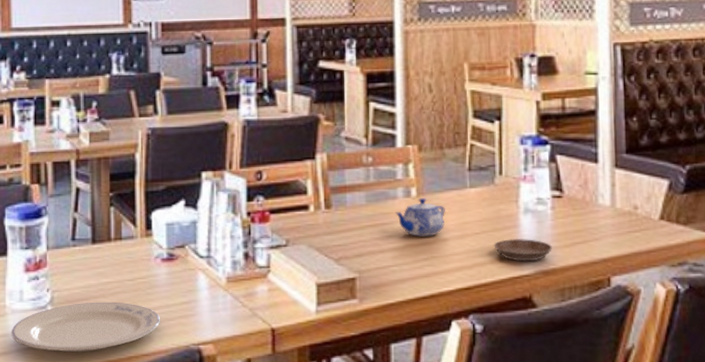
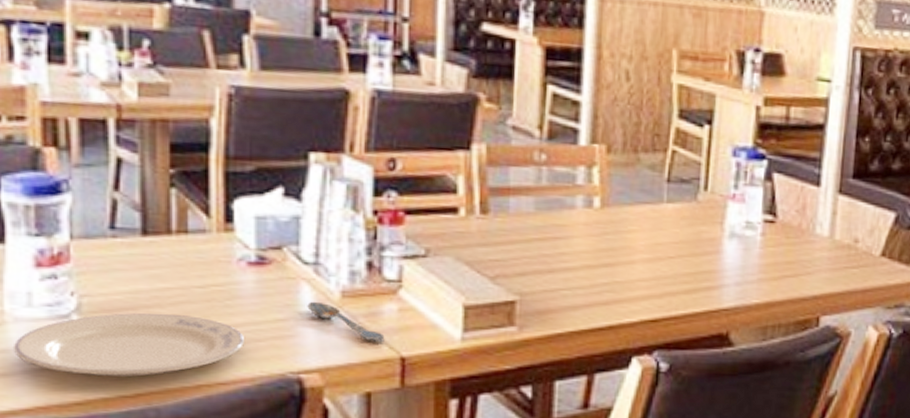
spoon: none [203,286,259,318] -> present [307,301,385,343]
teapot: present [395,198,445,237] -> none [571,210,635,257]
saucer: present [494,238,553,262] -> none [690,266,759,294]

